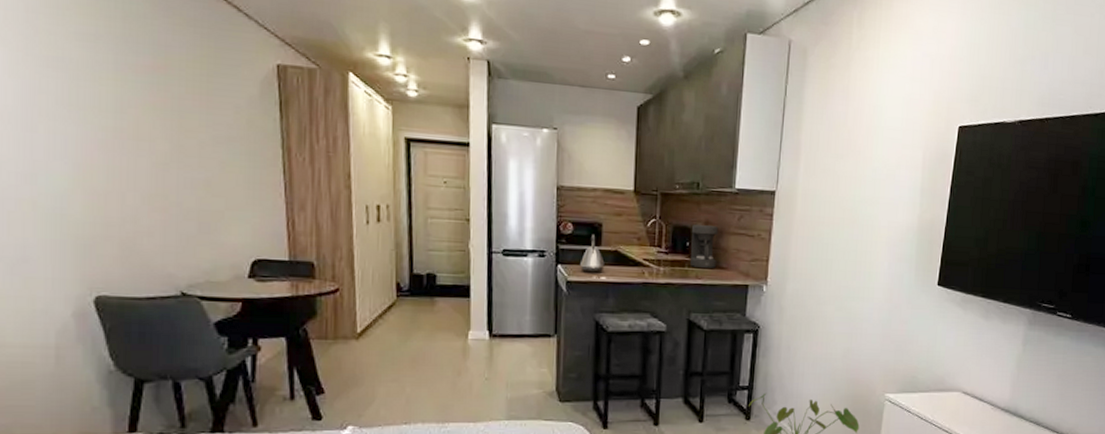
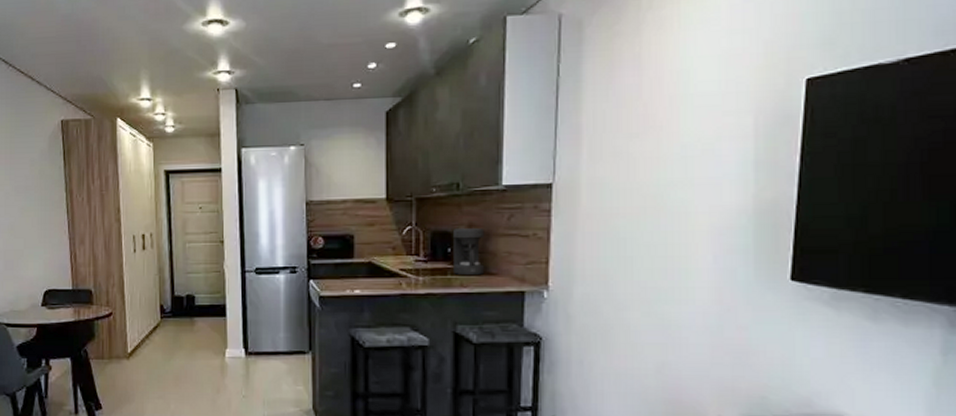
kettle: present [580,235,605,274] -> none [333,247,358,288]

